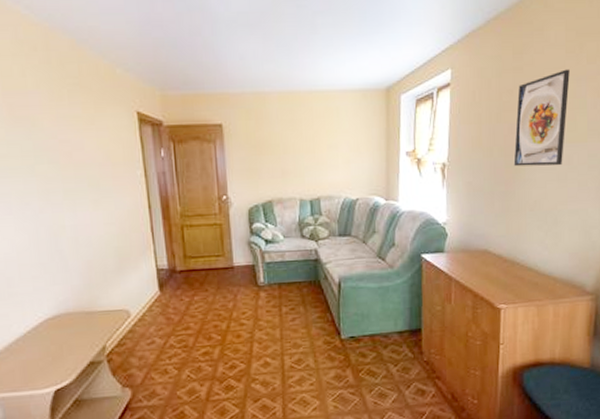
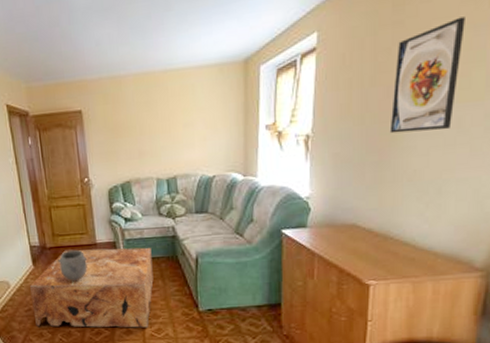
coffee table: none [155,271,295,362] -> present [30,247,154,328]
ceramic pot: none [189,274,223,310] -> present [58,250,88,282]

